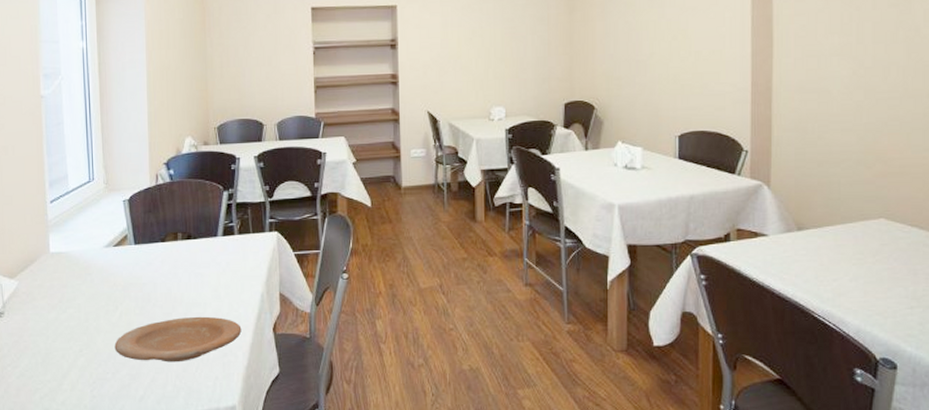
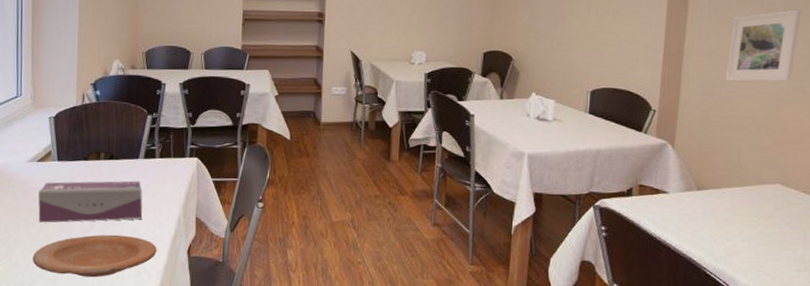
tissue box: none [117,259,225,309] -> present [38,180,143,223]
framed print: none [817,36,892,115] -> present [725,9,802,82]

